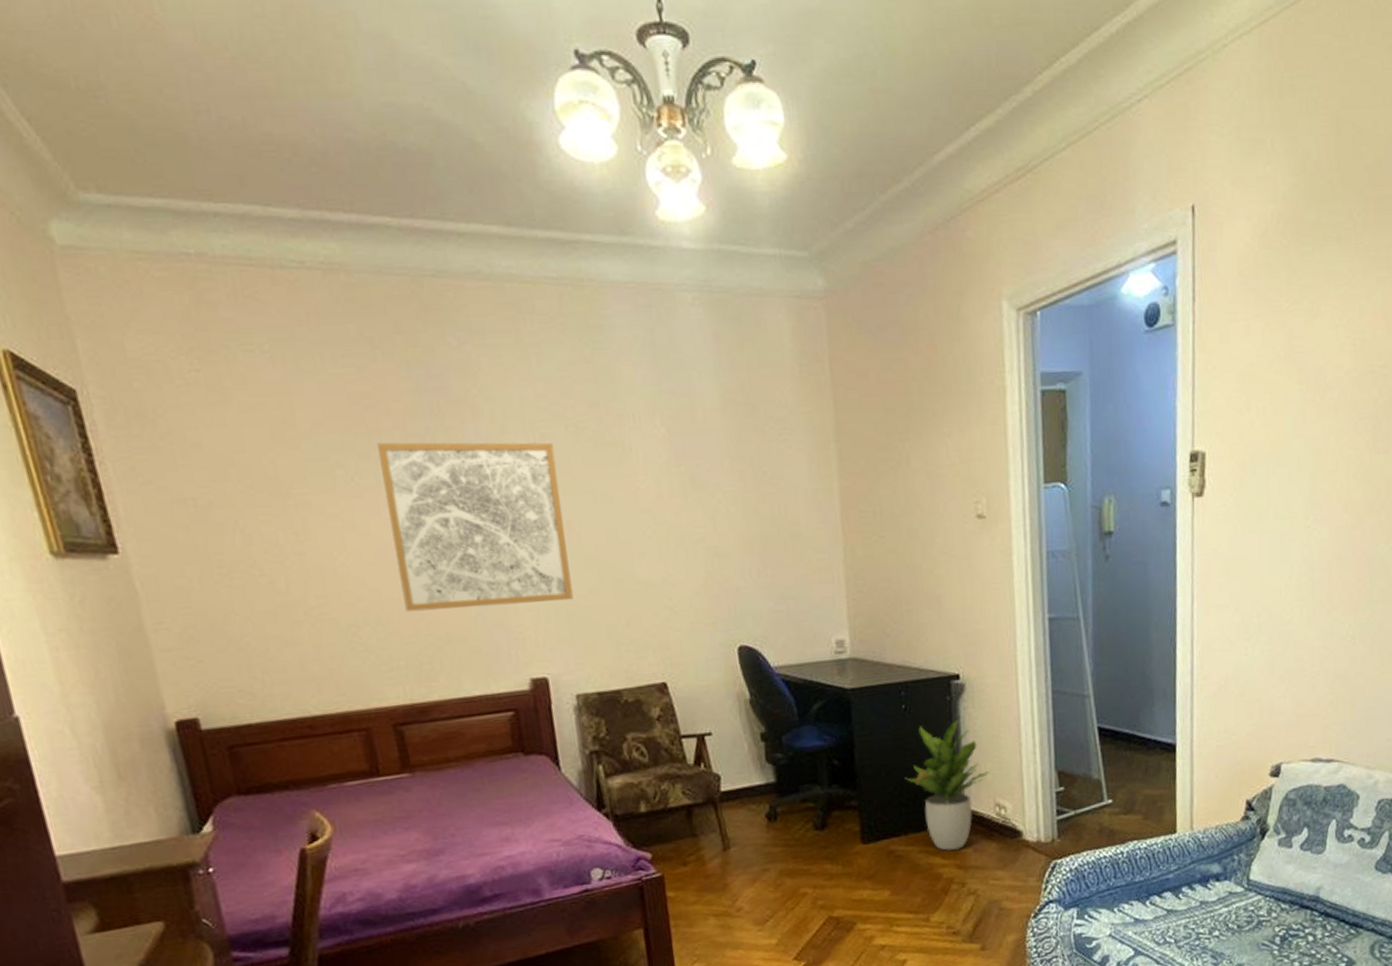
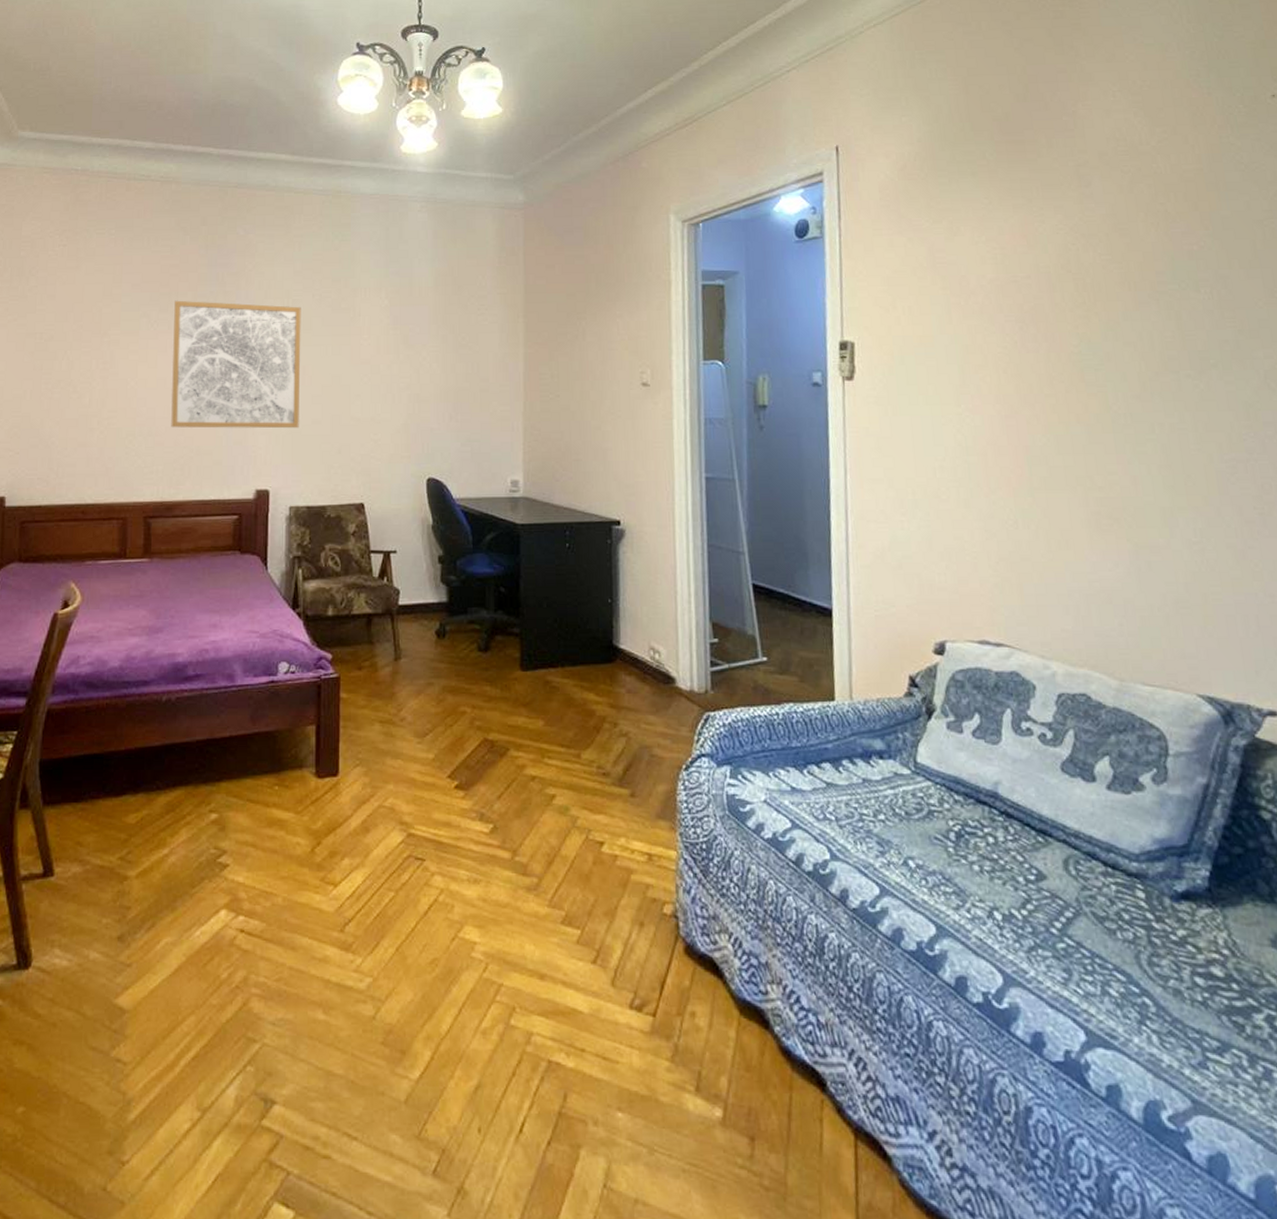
potted plant: present [905,720,990,851] -> none [565,563,646,688]

